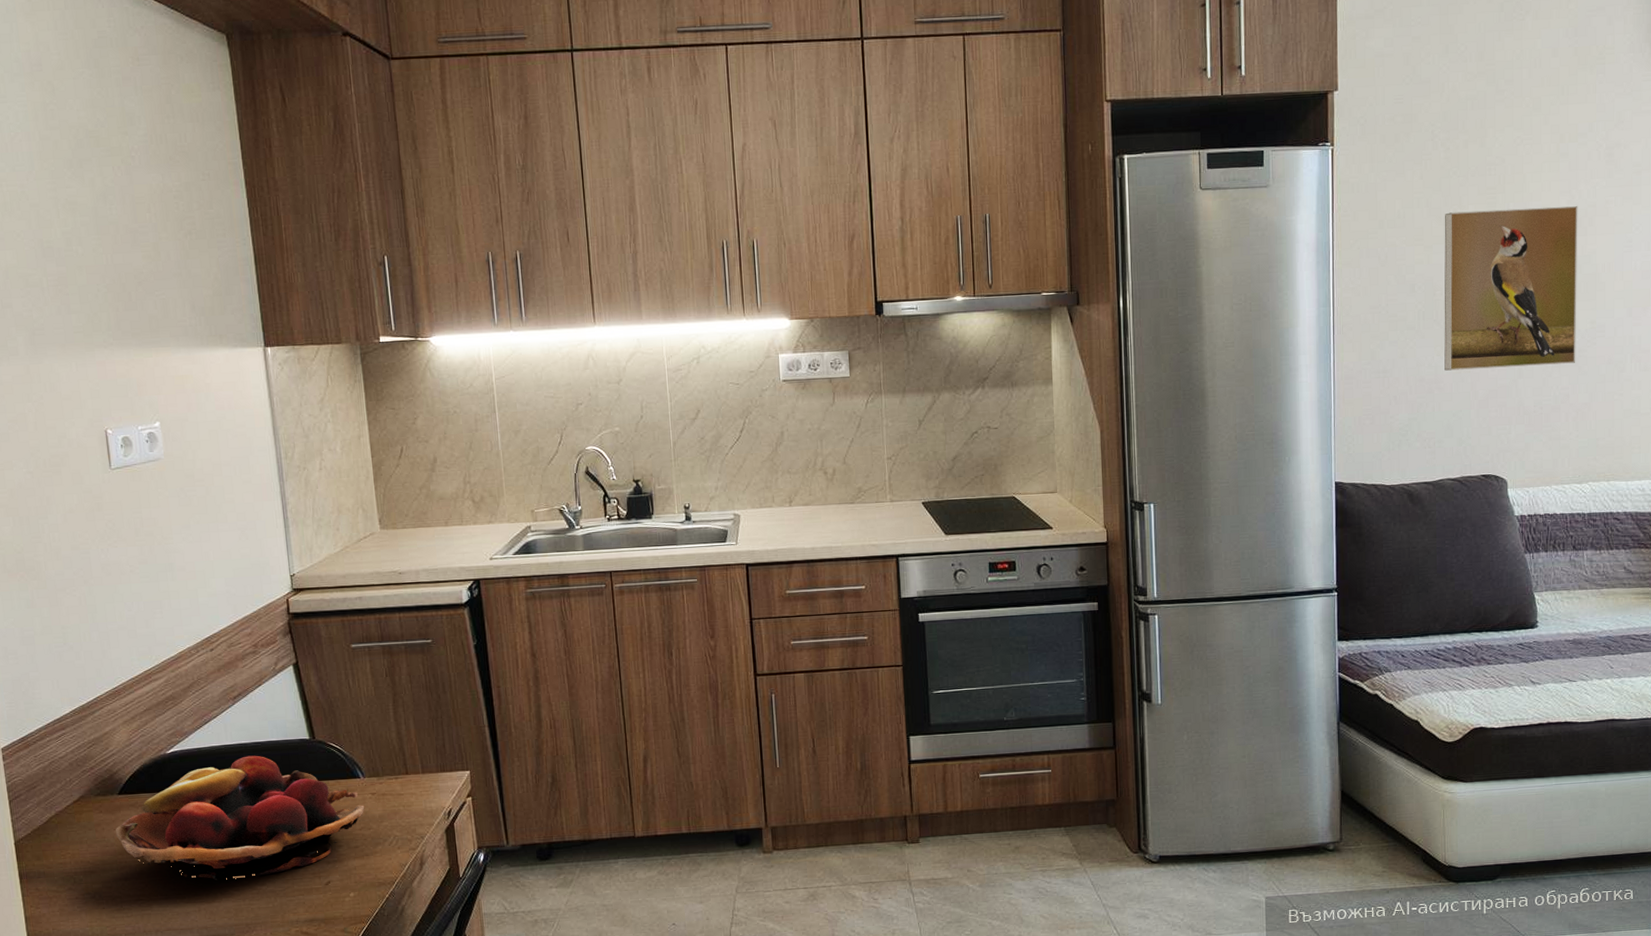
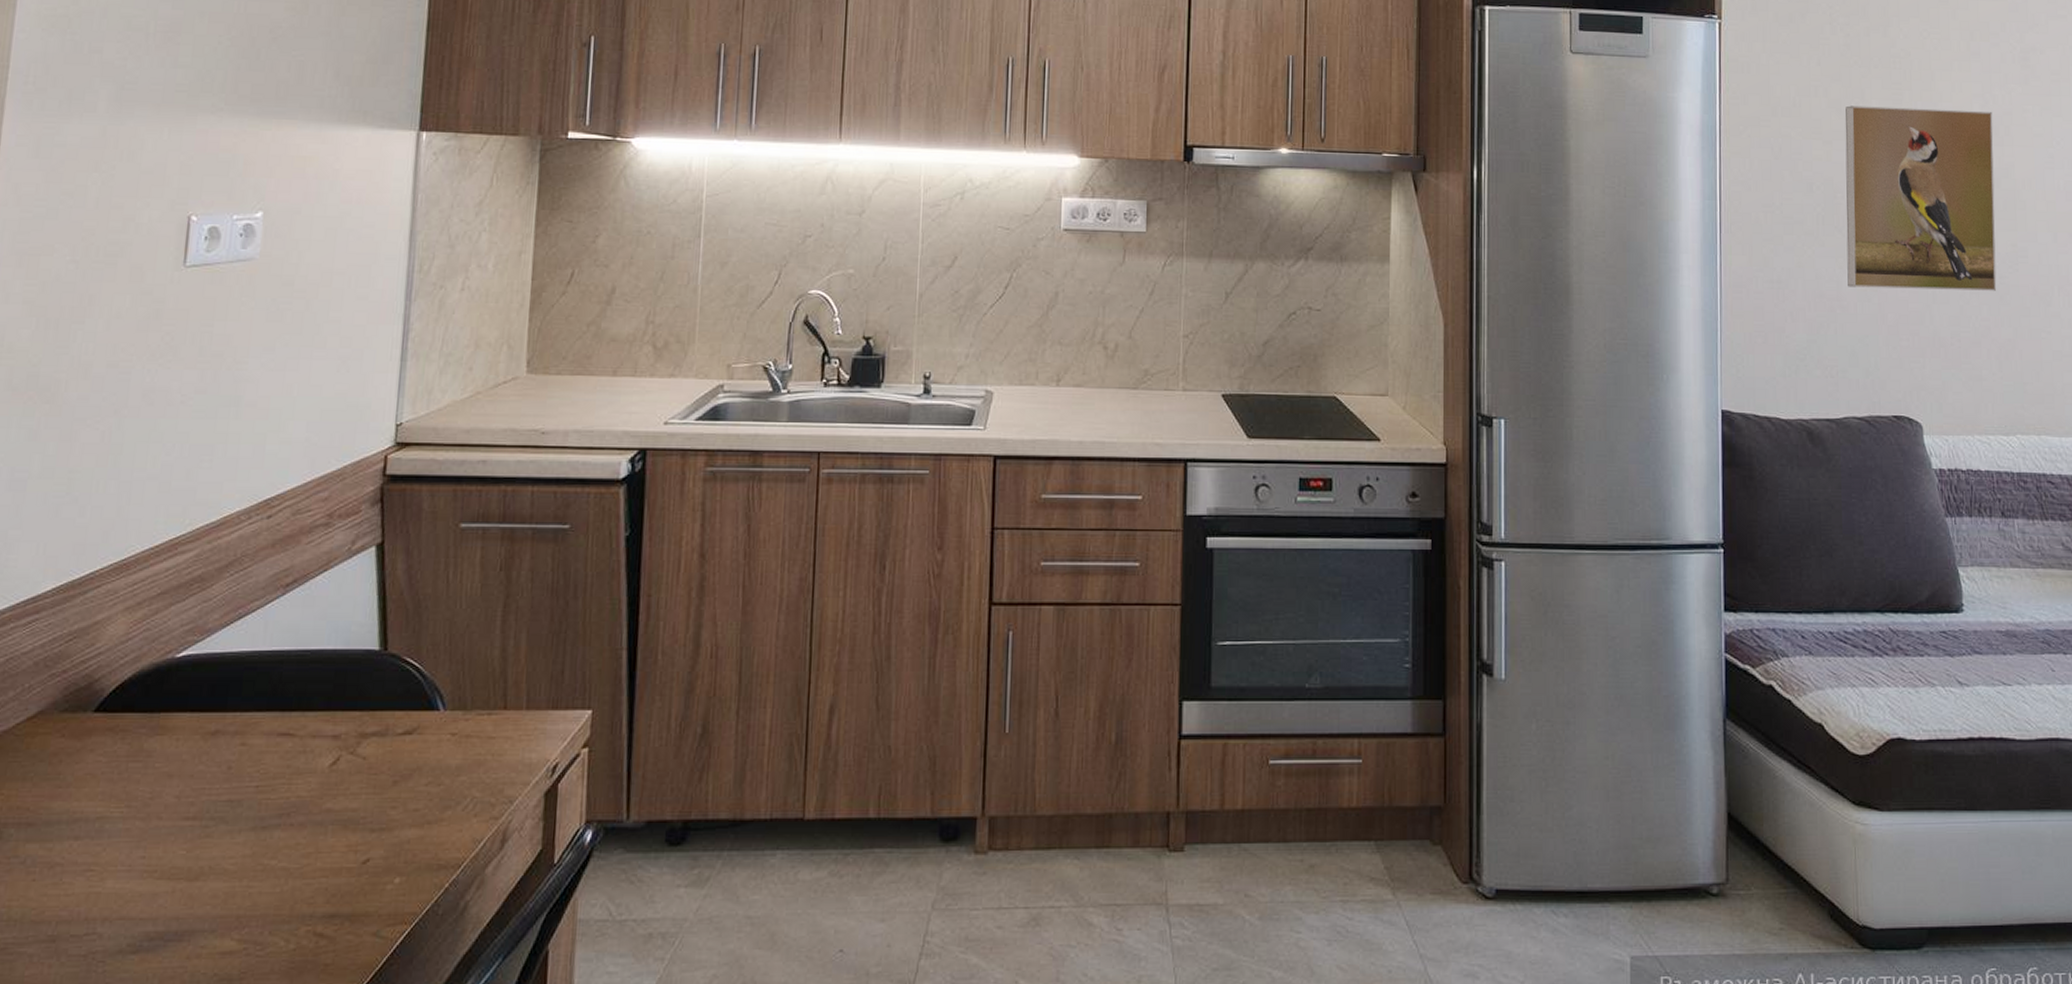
fruit basket: present [115,755,365,881] -> none [76,668,439,848]

